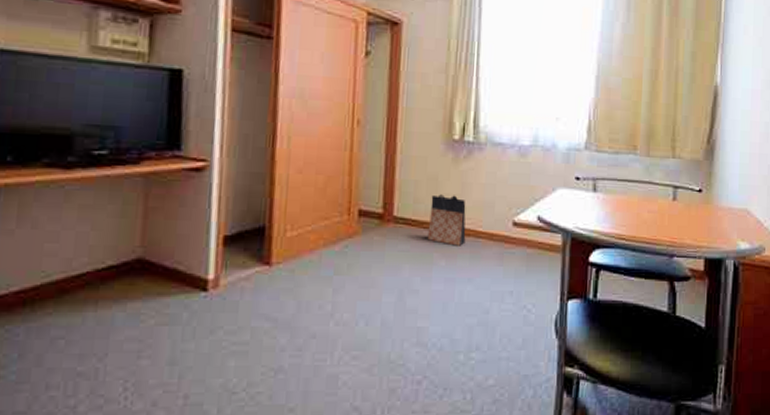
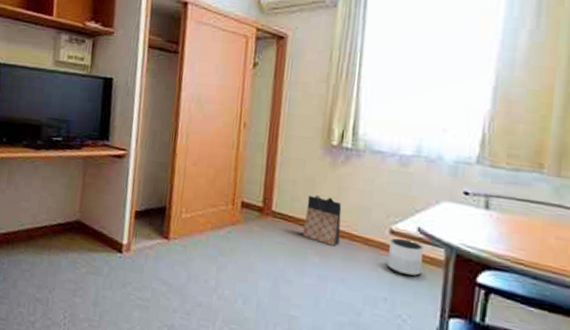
planter: none [511,229,543,266] -> present [386,237,423,277]

